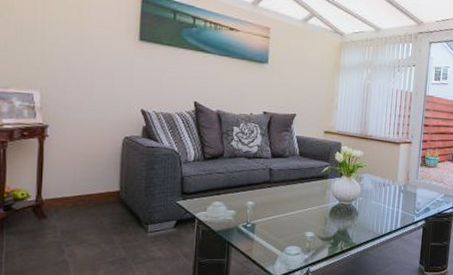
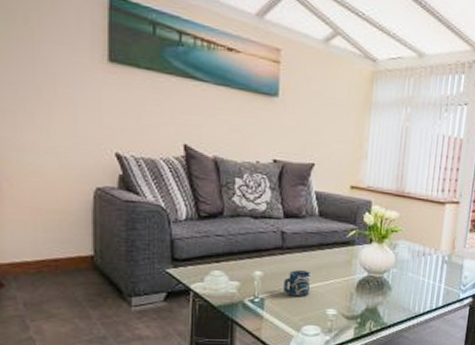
cup: none [271,200,294,223] -> present [283,270,312,297]

